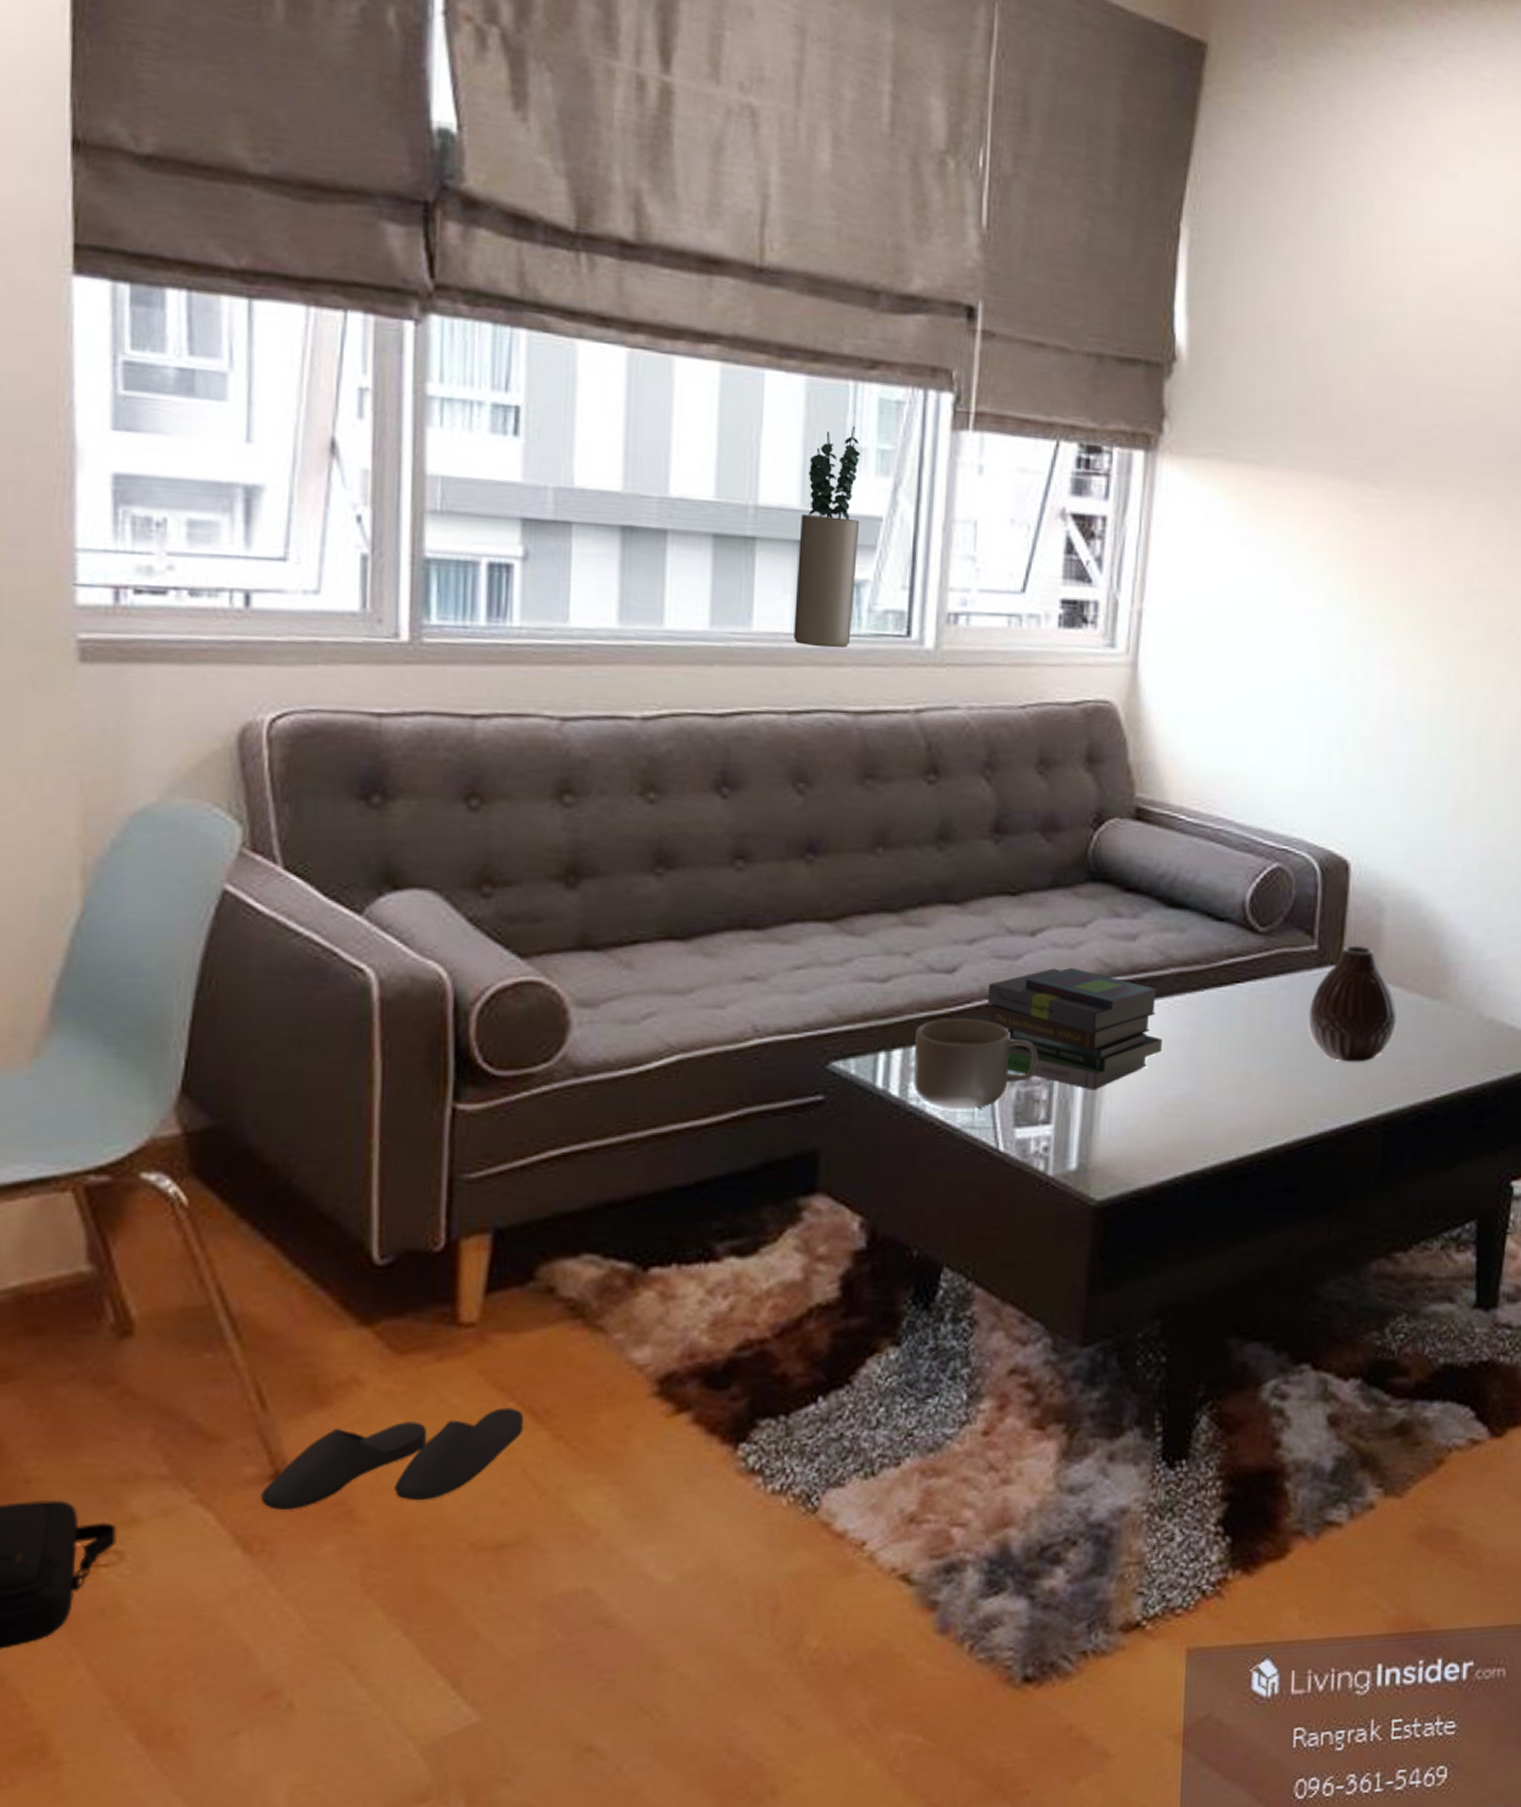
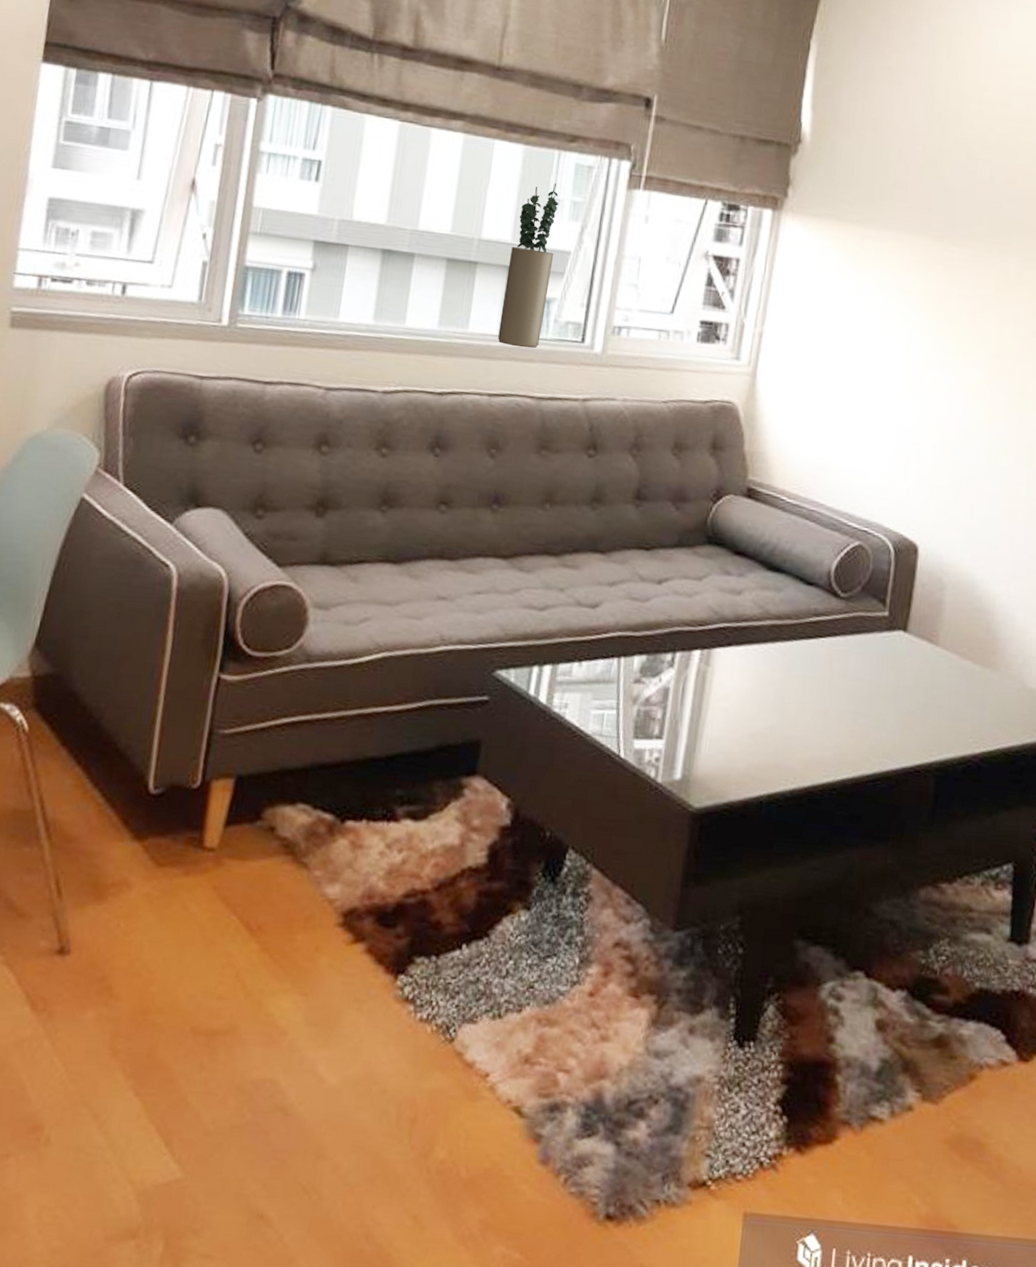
slippers: present [261,1407,524,1510] -> none [48,918,242,987]
cup: present [912,1018,1038,1110] -> none [557,644,657,721]
books: present [987,967,1163,1090] -> none [620,611,757,715]
vase: present [1308,945,1397,1062] -> none [877,615,952,715]

